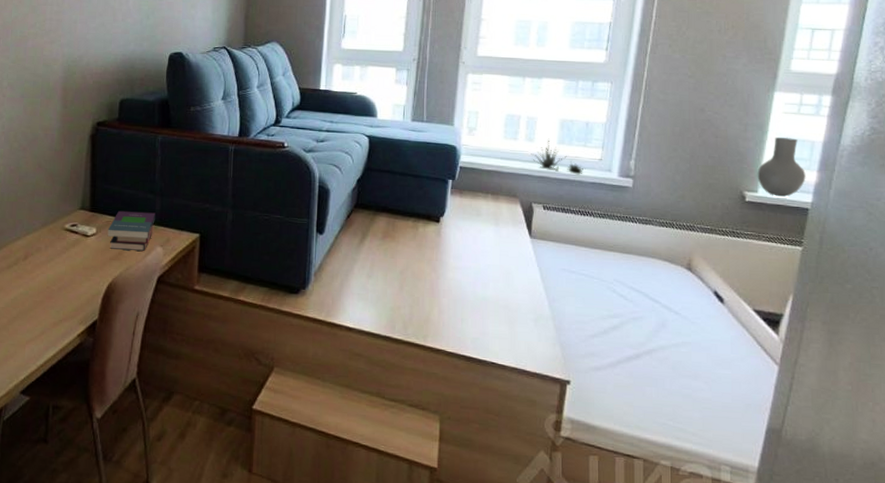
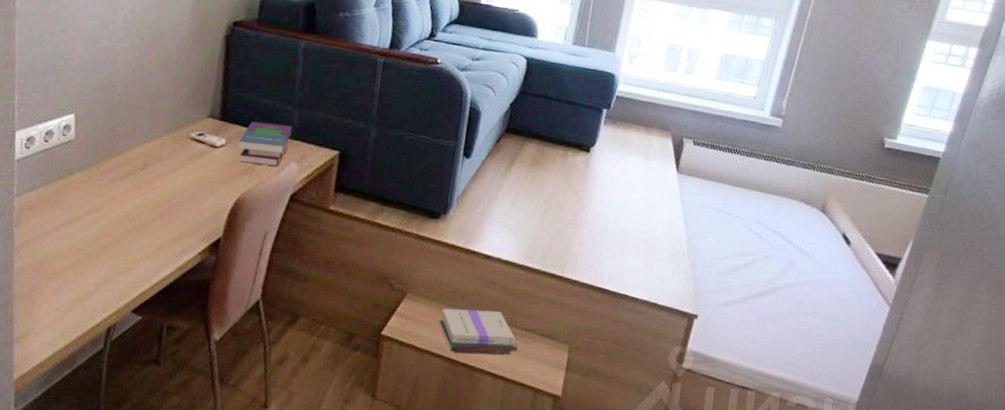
books: none [306,381,388,427] -> present [437,308,518,355]
succulent plant: present [531,138,586,175] -> none [688,72,740,112]
vase: present [757,137,806,198] -> none [898,86,943,146]

